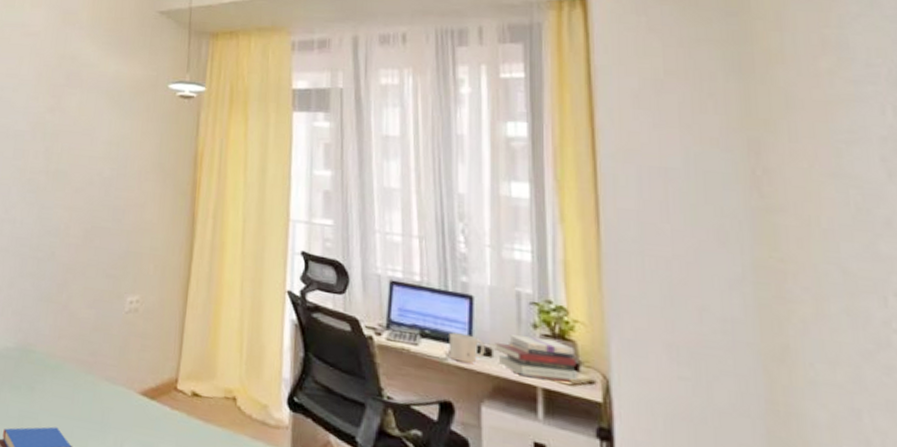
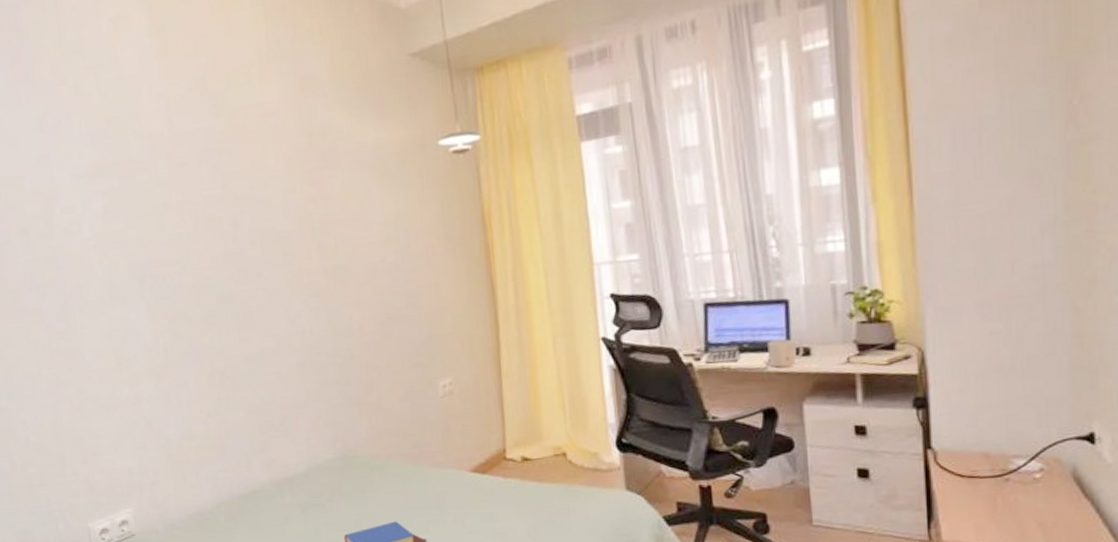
books: present [495,334,578,382] -> none [812,325,895,367]

